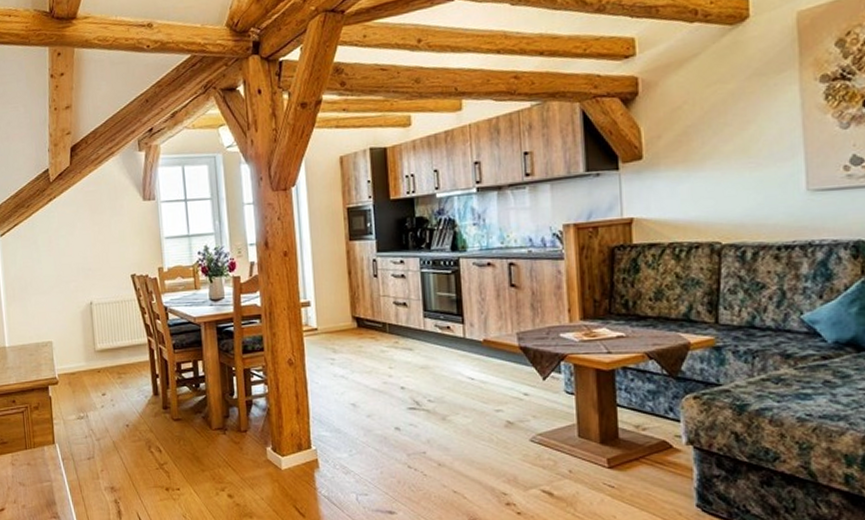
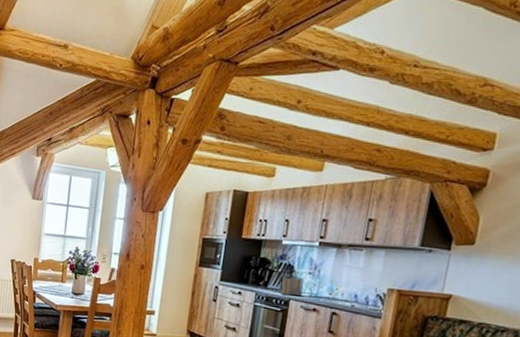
toaster: none [443,229,472,255] -> present [279,275,304,297]

